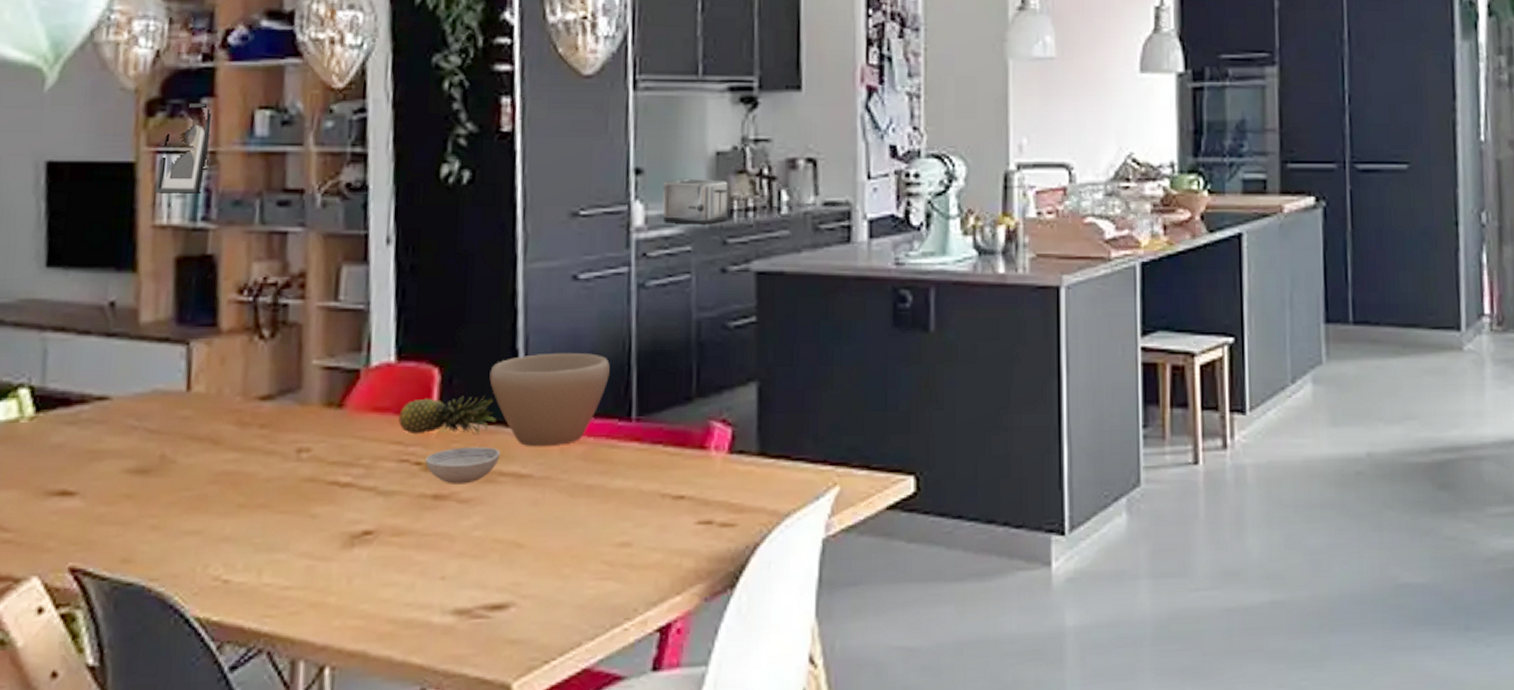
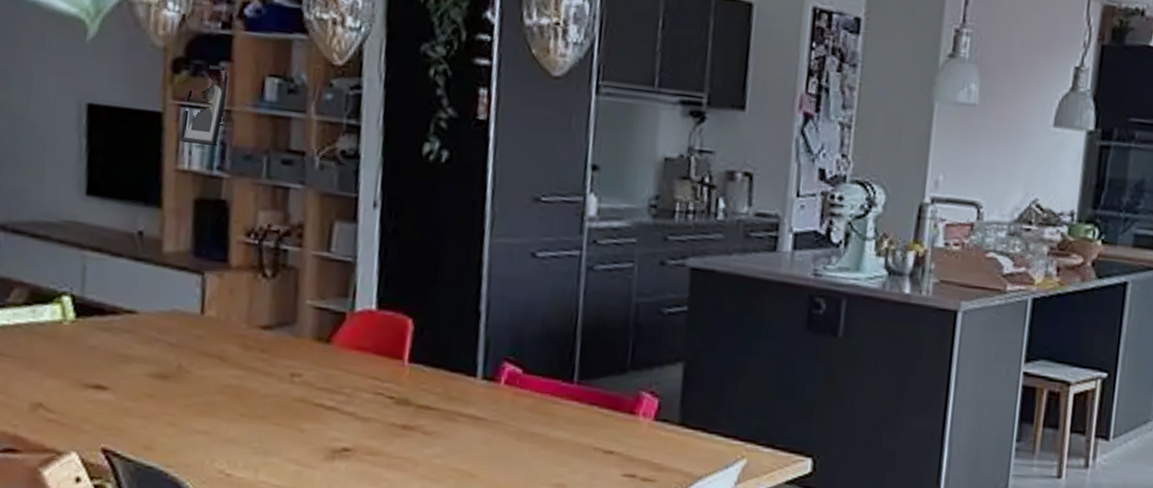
fruit: present [398,395,497,435] -> none [376,343,459,380]
bowl: present [424,447,501,485] -> none [396,388,461,420]
bowl: present [489,352,610,447] -> none [455,317,558,397]
toaster: present [662,178,728,226] -> none [613,177,673,223]

